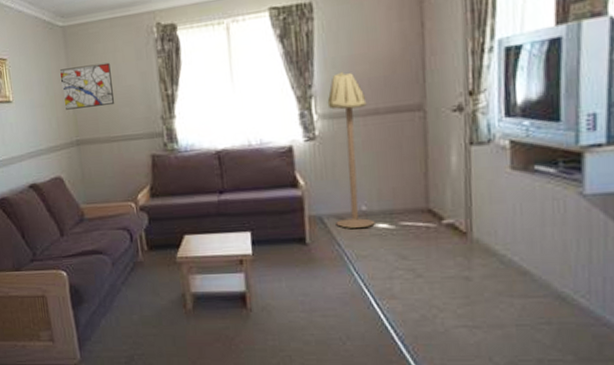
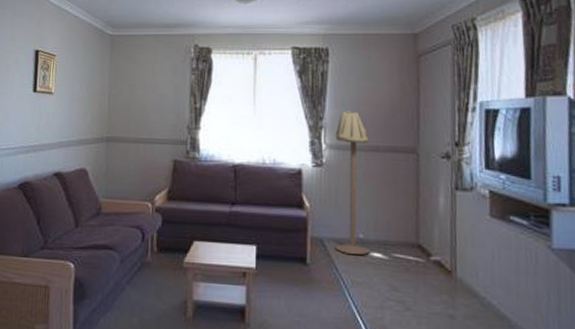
wall art: present [60,62,114,110] -> none [102,71,148,110]

